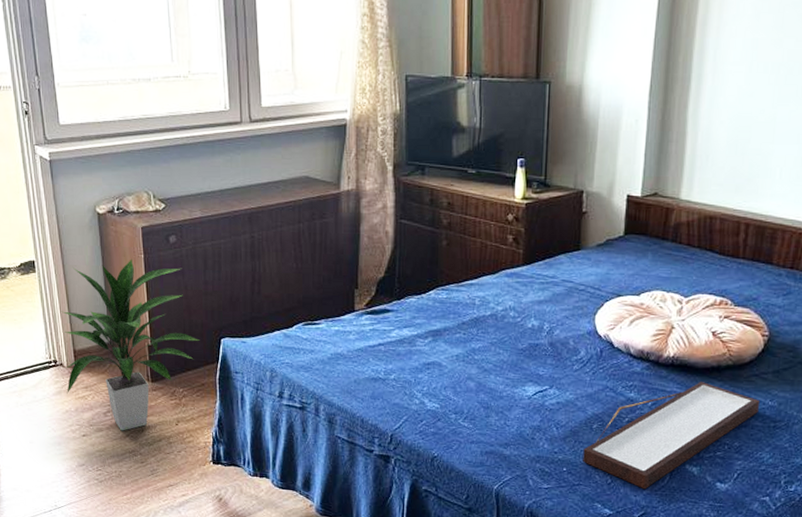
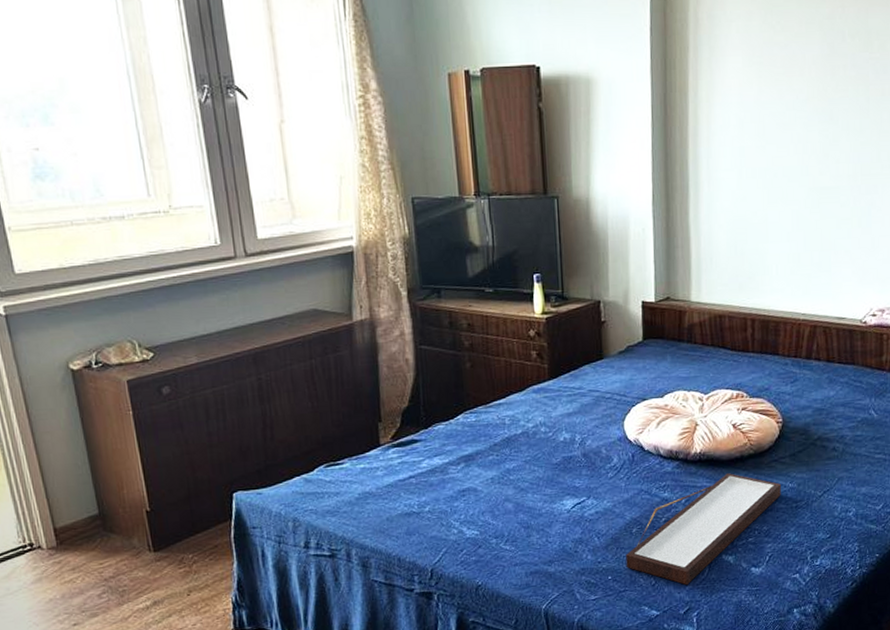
indoor plant: present [61,258,200,431] -> none [34,417,208,613]

